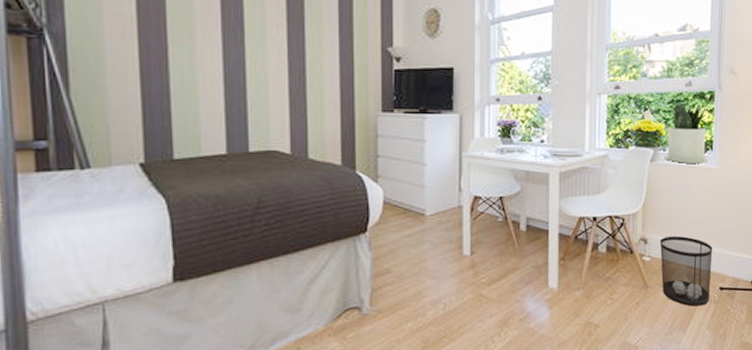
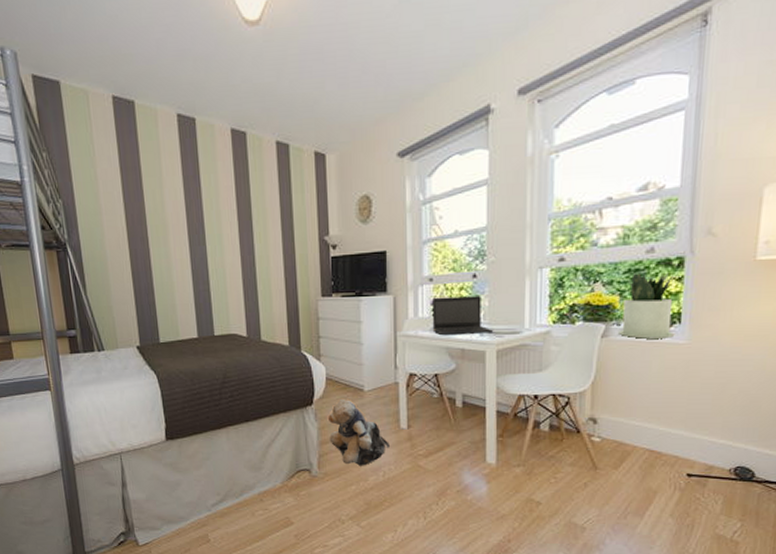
teddy bear: none [383,224,451,300] -> present [327,398,390,466]
laptop: none [498,118,556,157] -> present [432,296,493,336]
waste bin: present [659,235,713,307] -> none [611,416,679,492]

